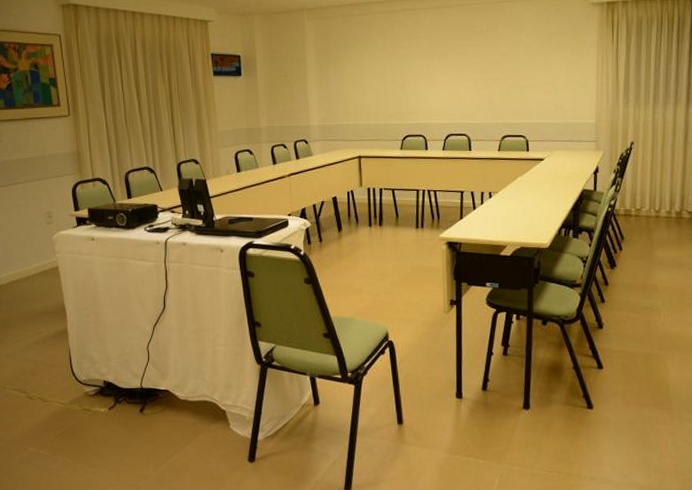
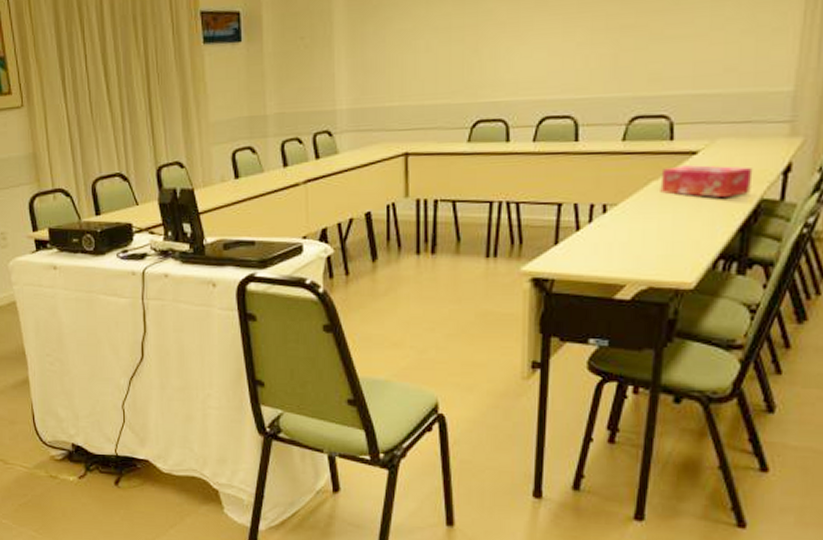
tissue box: none [523,167,577,188] -> present [660,165,753,197]

